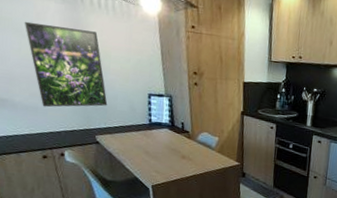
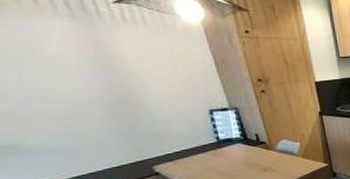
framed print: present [24,21,108,107] -> none [20,47,161,146]

